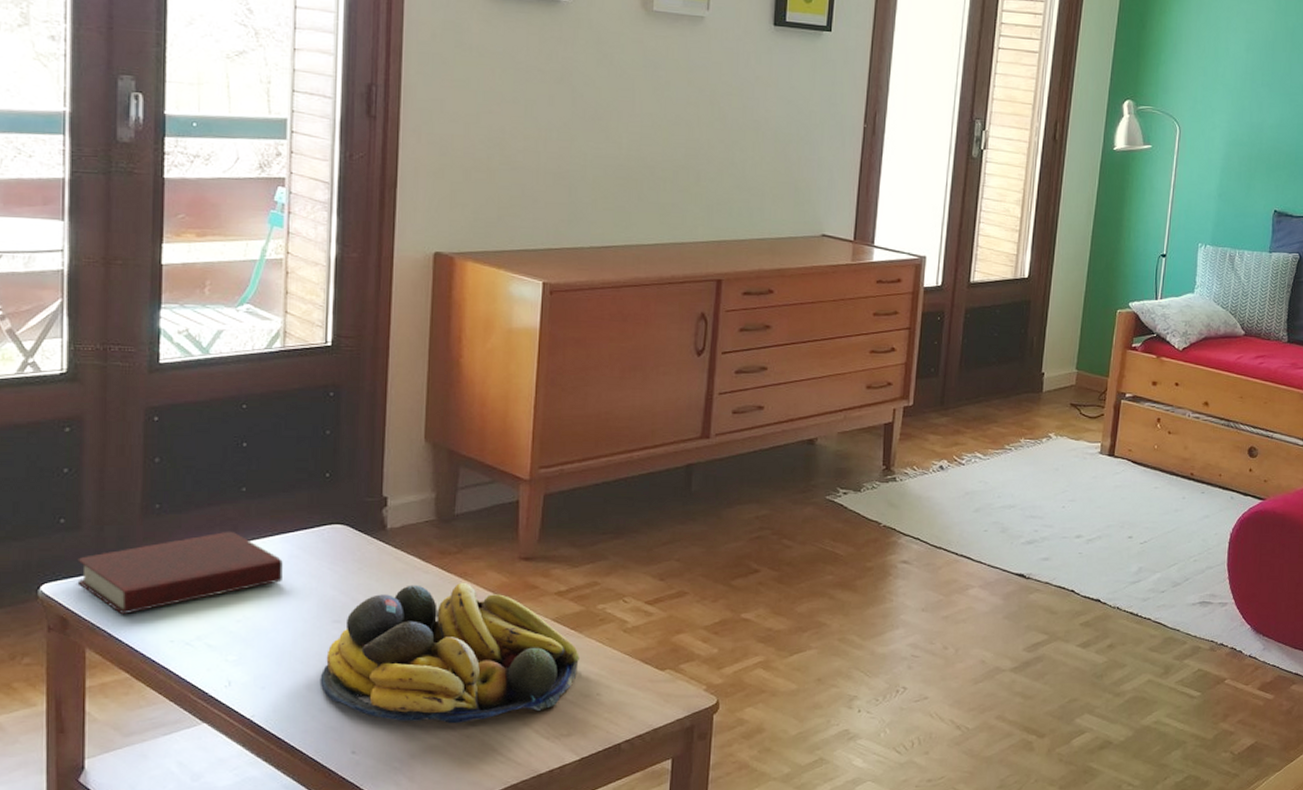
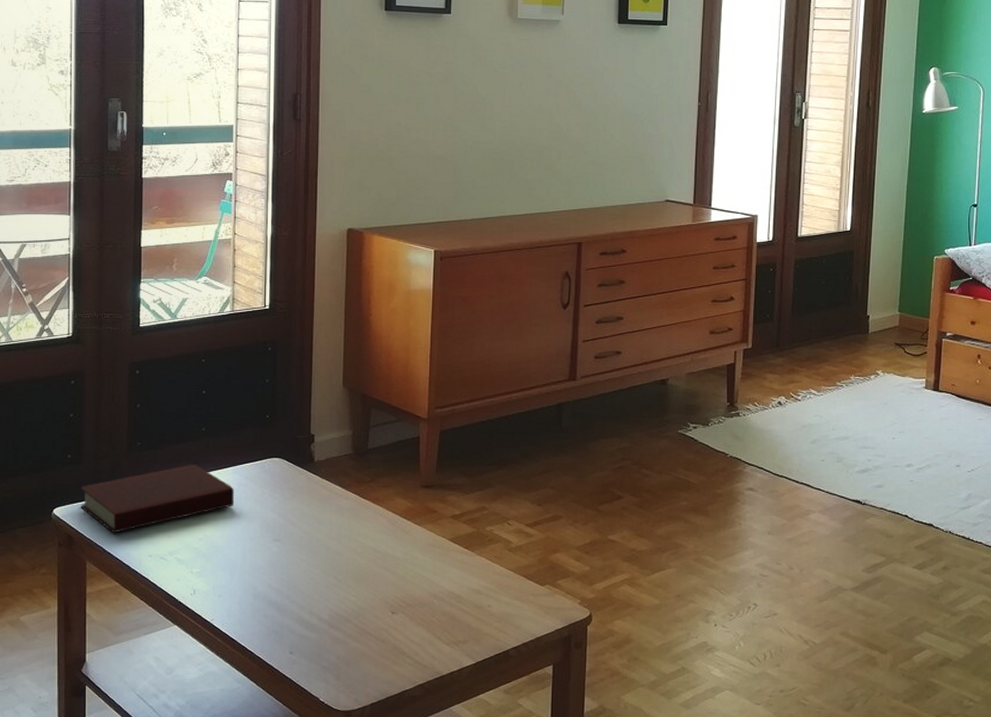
fruit bowl: present [319,582,579,724] -> none [264,507,472,630]

